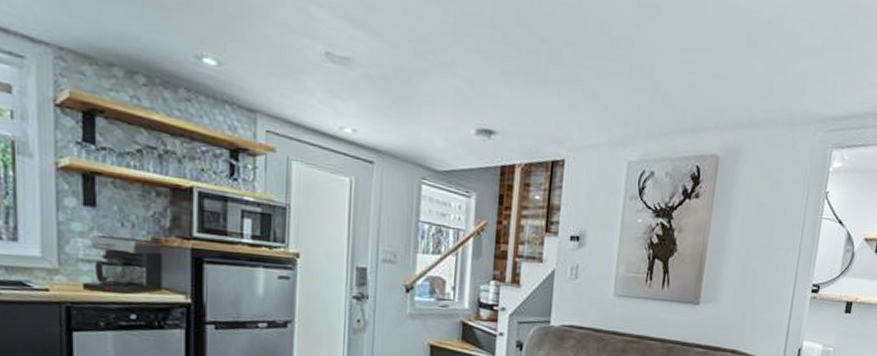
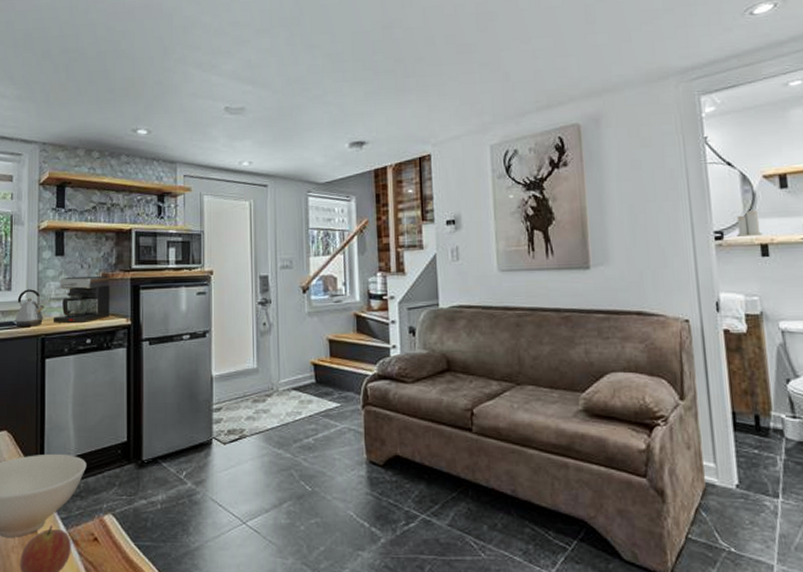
kettle: none [25,243,69,292] -> present [14,289,44,328]
candle: none [830,268,852,294] -> present [736,209,762,236]

